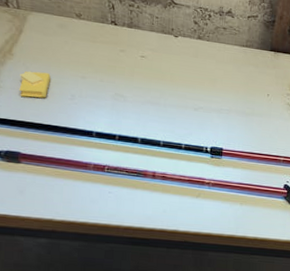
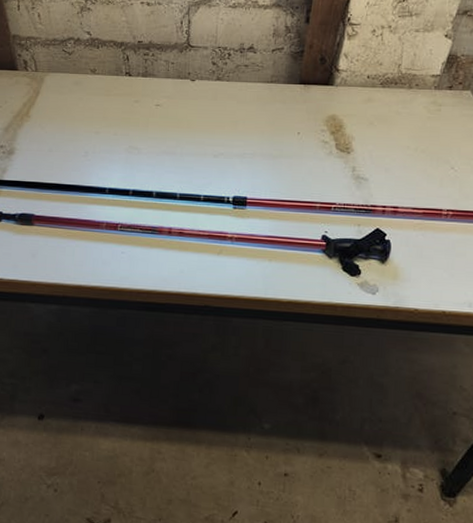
sticky notes: present [19,71,51,98] -> none [34,131,65,158]

